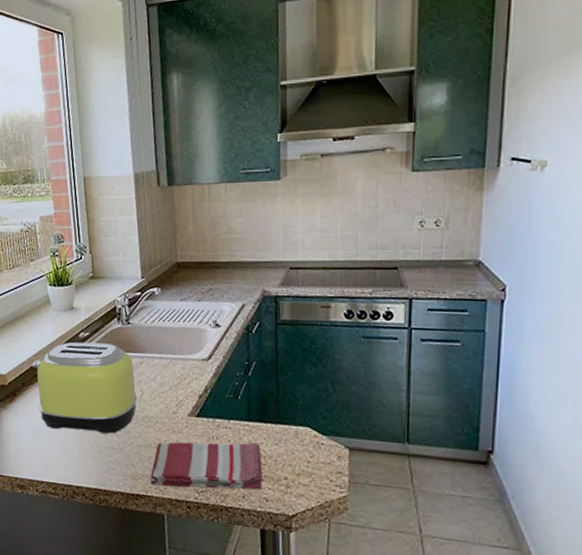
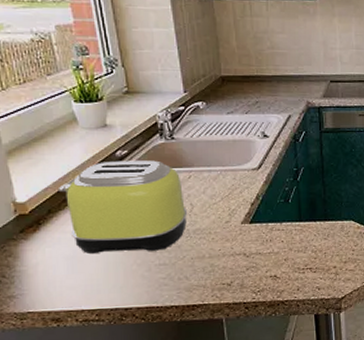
dish towel: present [150,442,263,490] -> none [206,240,314,293]

